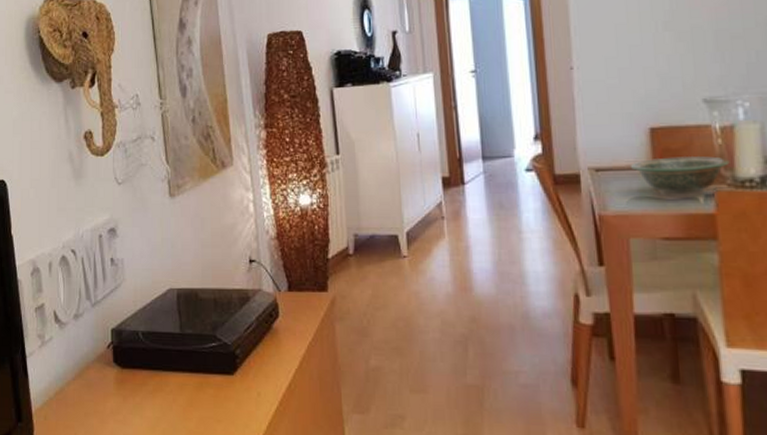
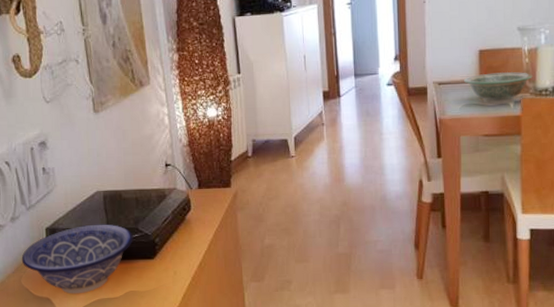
decorative bowl: none [83,327,210,412] -> present [21,224,133,295]

